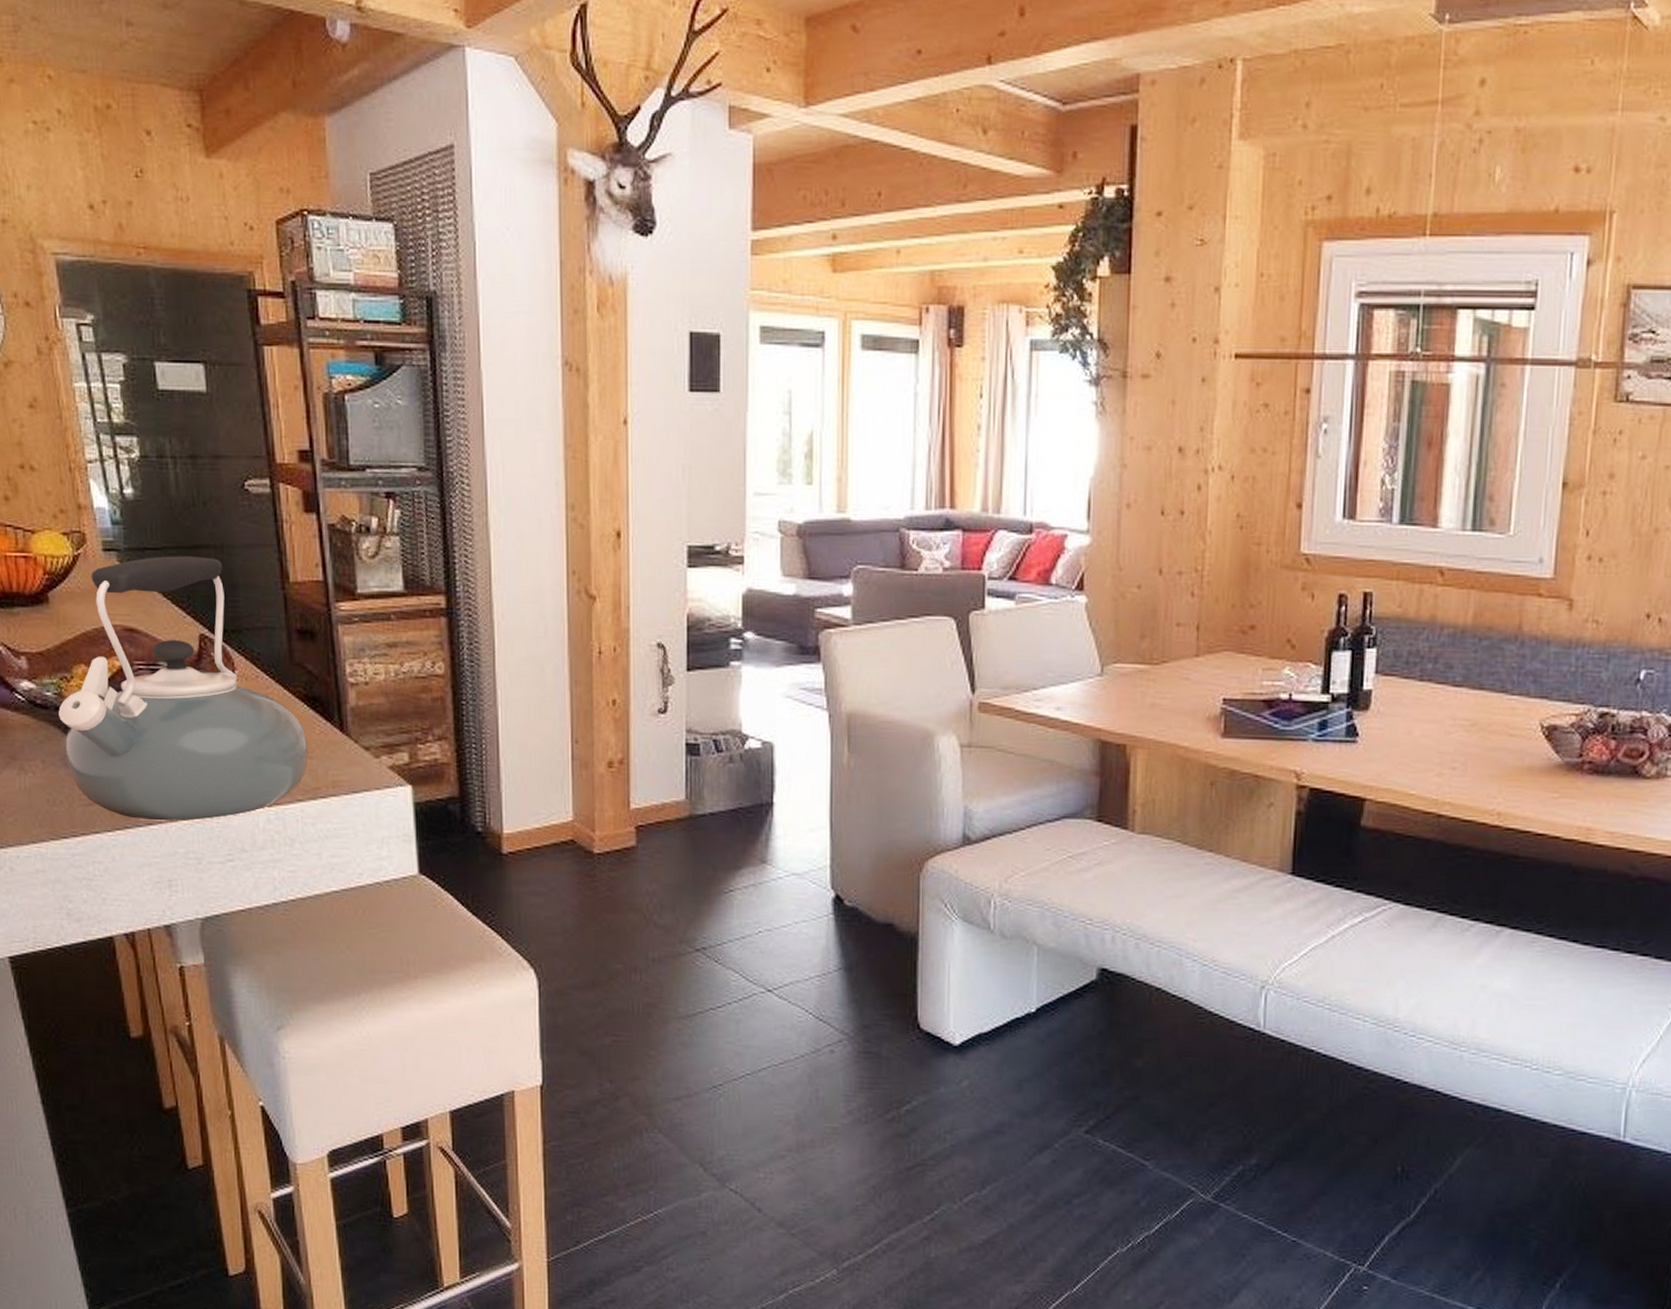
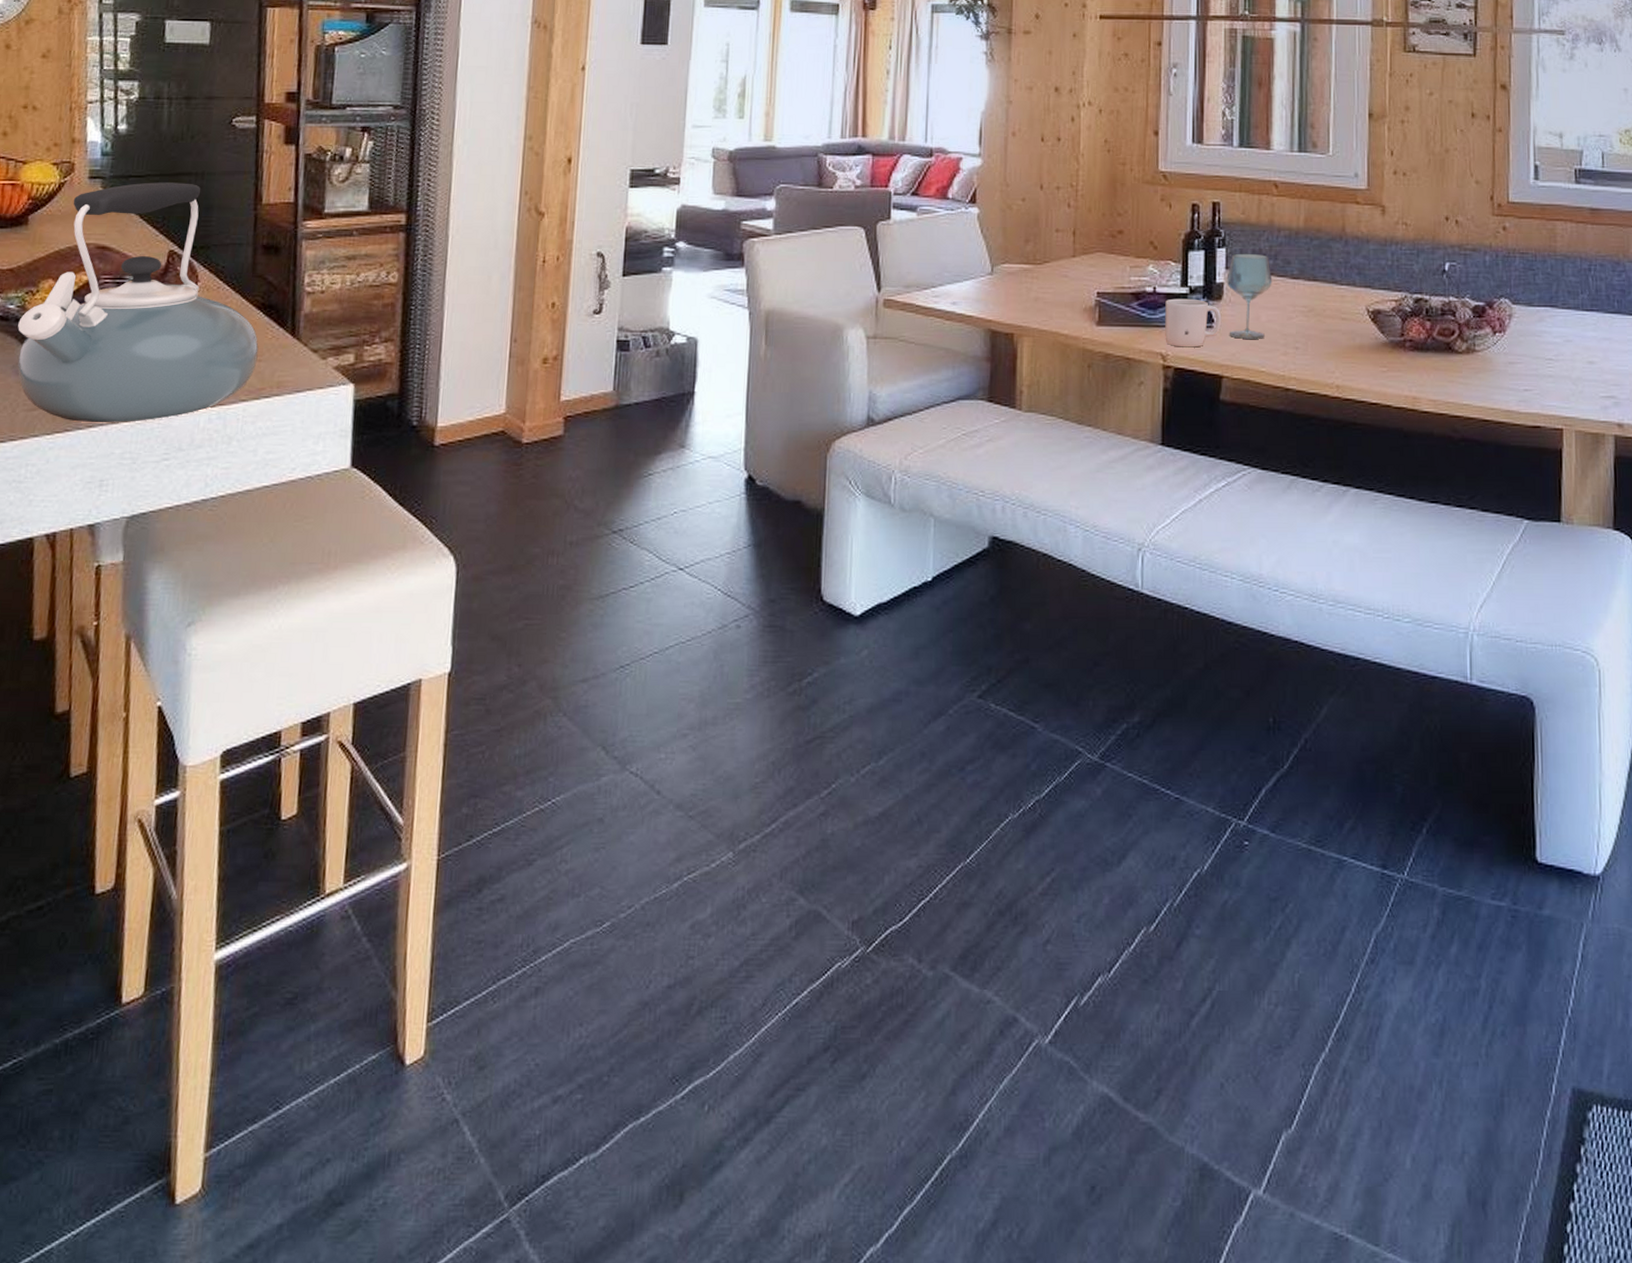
mug: none [1300,707,1368,765] -> present [1165,298,1222,348]
wine glass: none [1375,655,1430,757] -> present [1226,253,1272,339]

